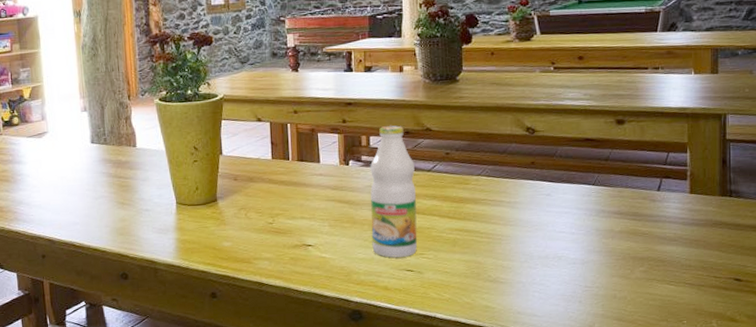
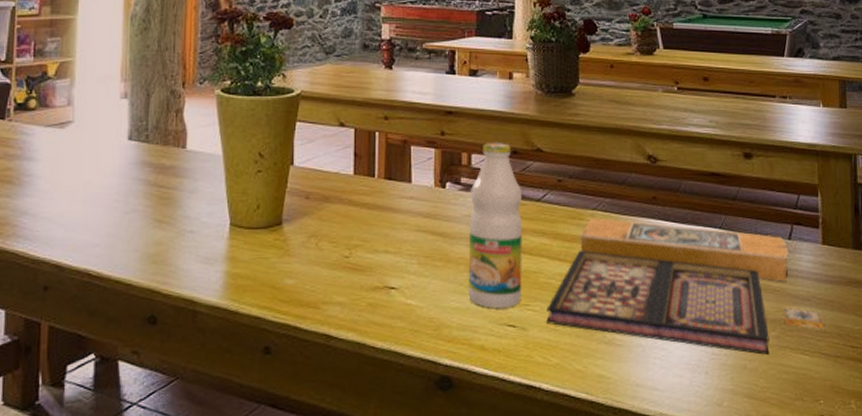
board game: none [439,182,689,287] -> present [546,217,824,356]

